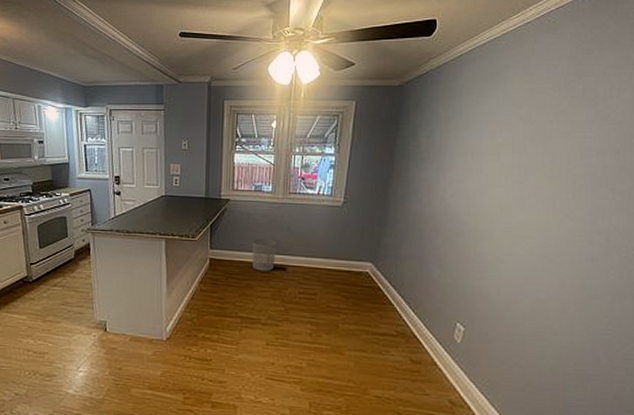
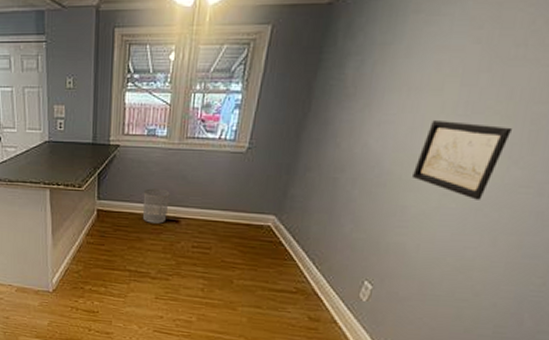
wall art: none [485,180,558,248] -> present [413,121,512,200]

